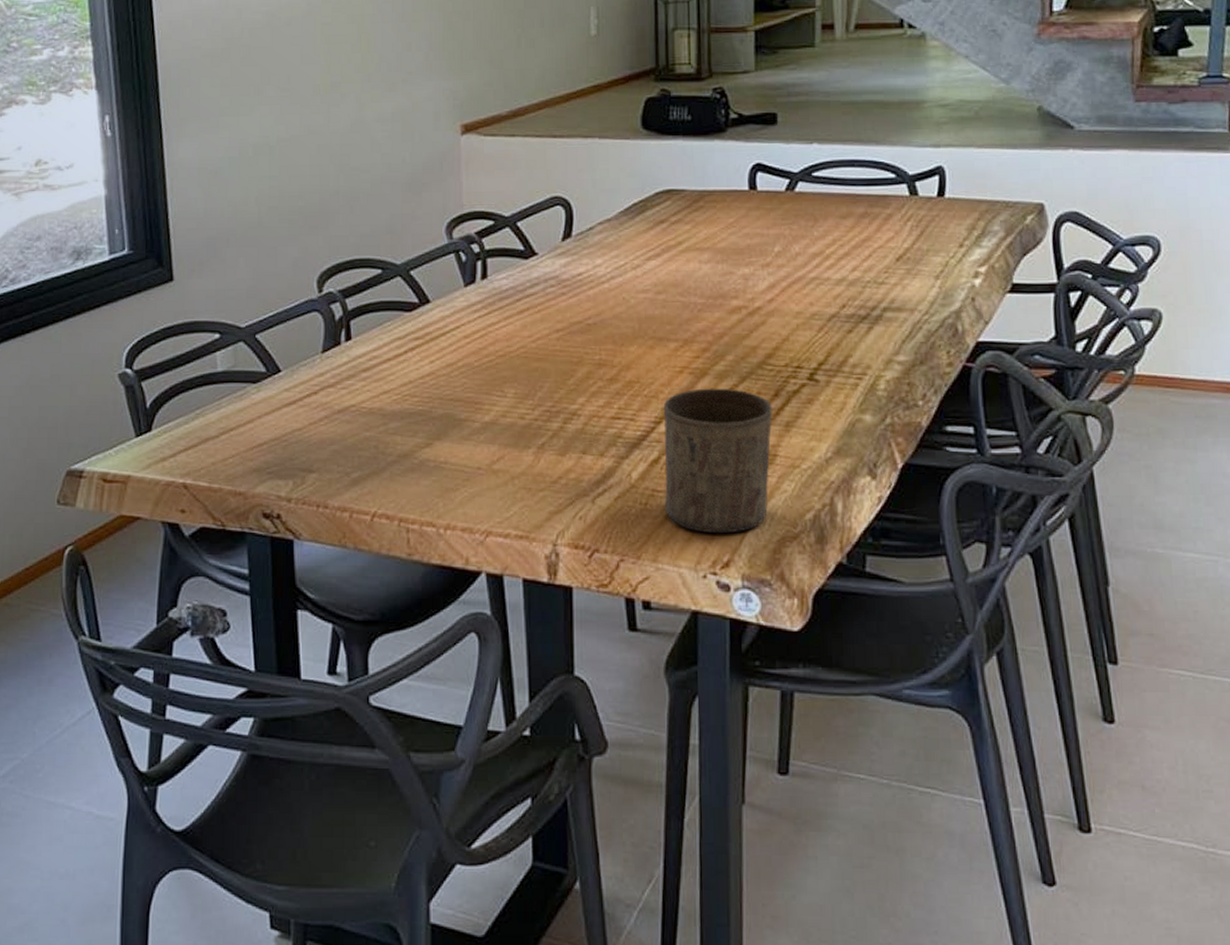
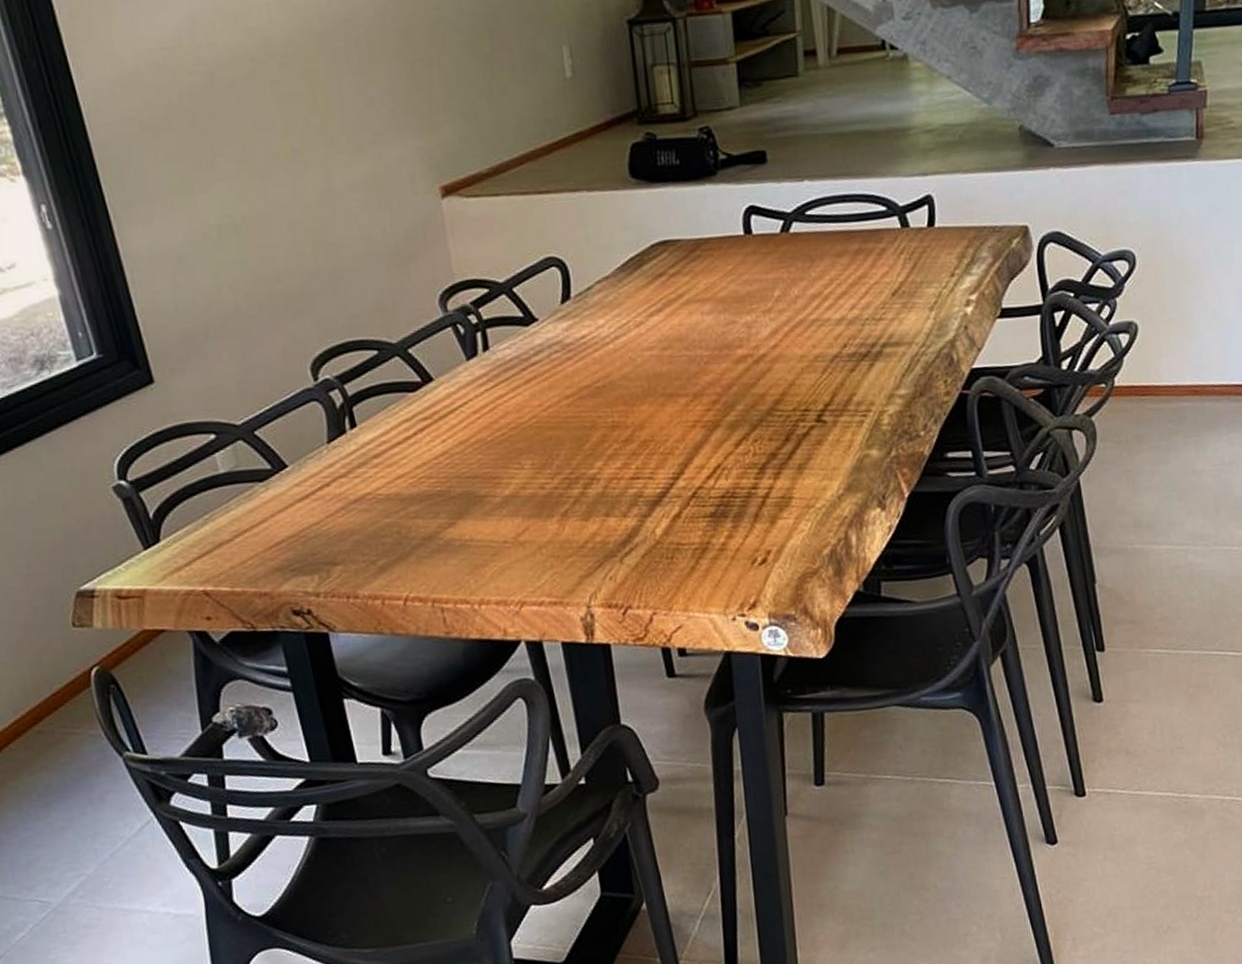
cup: present [663,388,773,534] -> none [679,437,788,579]

